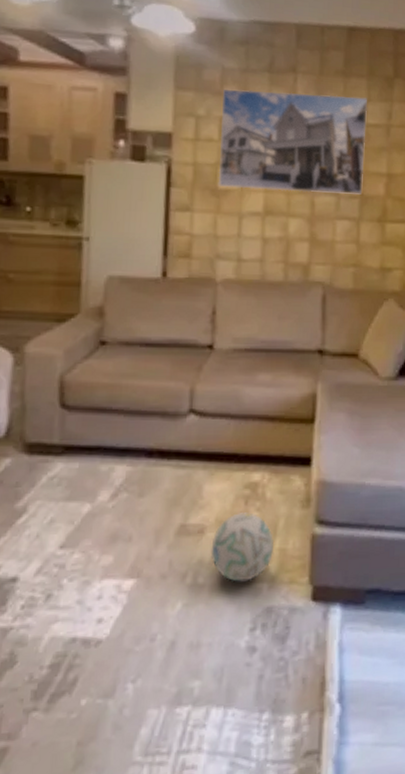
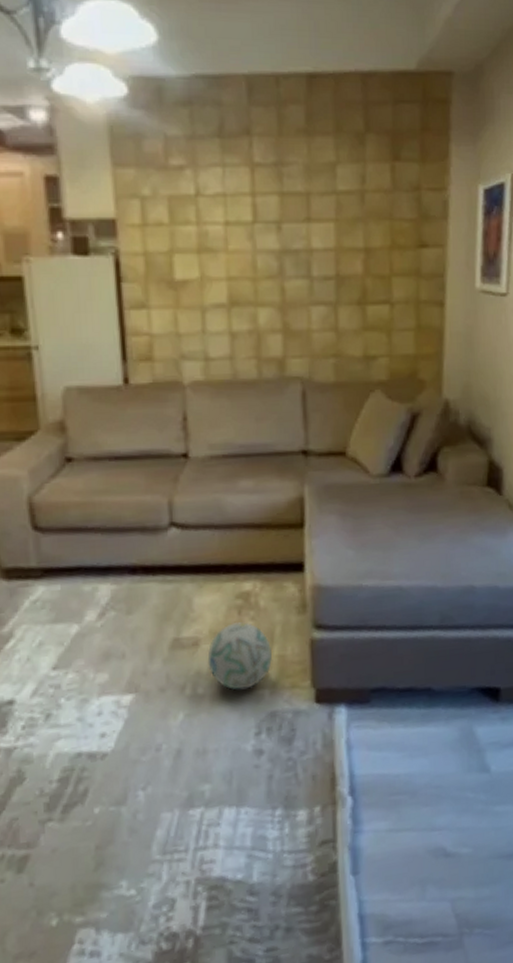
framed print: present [217,89,368,195] -> none [169,159,338,278]

